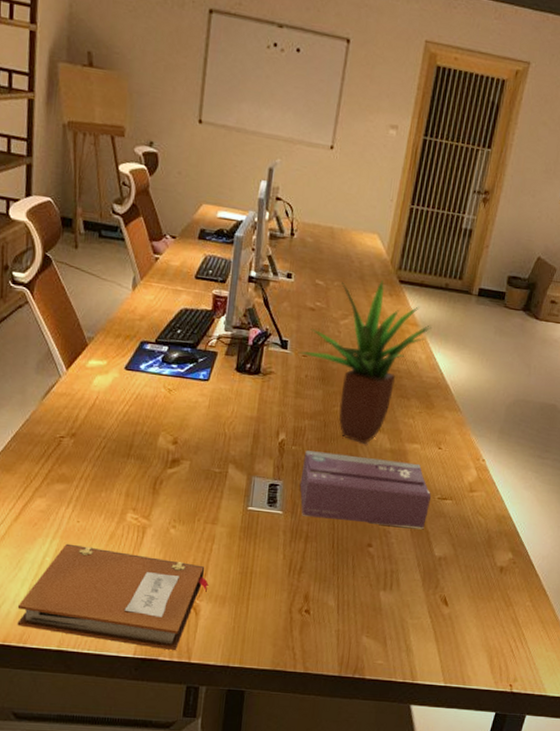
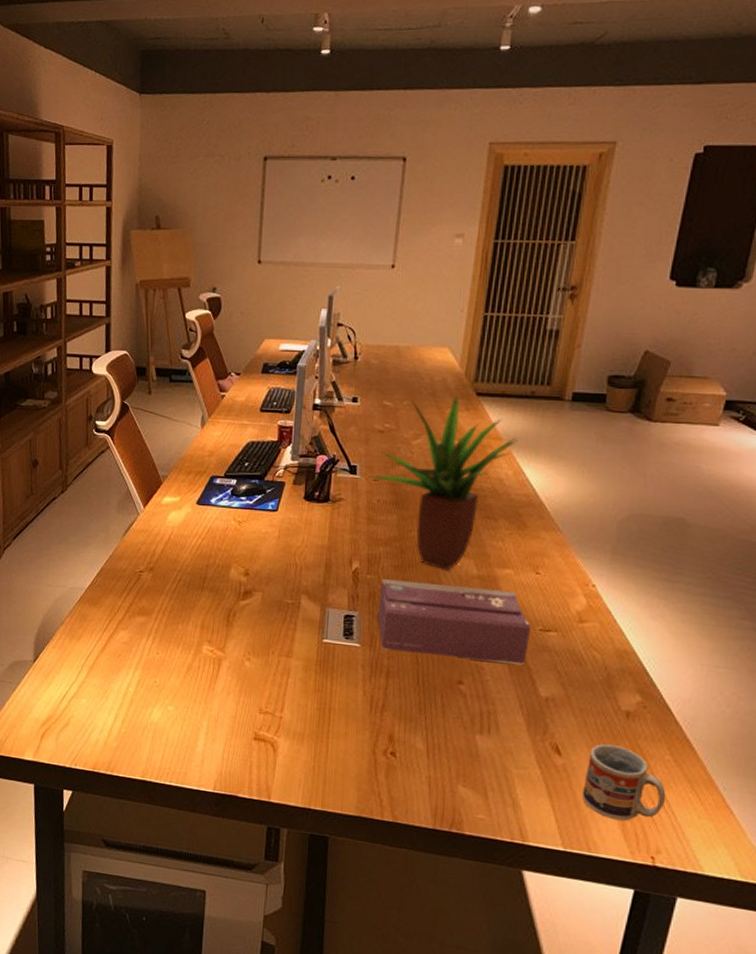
notebook: present [17,543,209,651] -> none [105,674,286,789]
cup: none [462,594,525,658] -> present [583,744,666,821]

